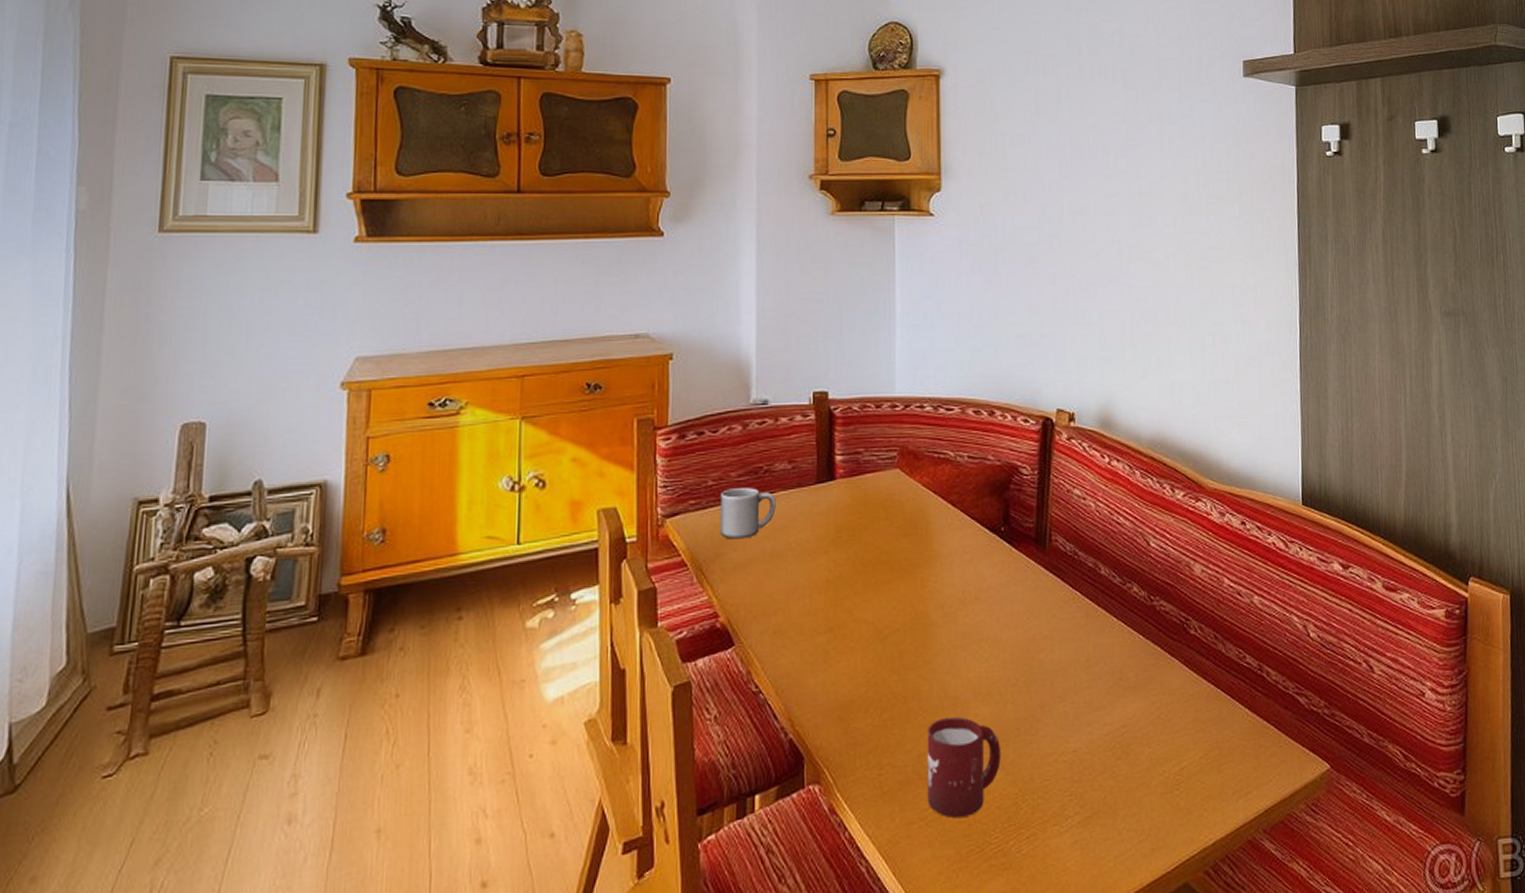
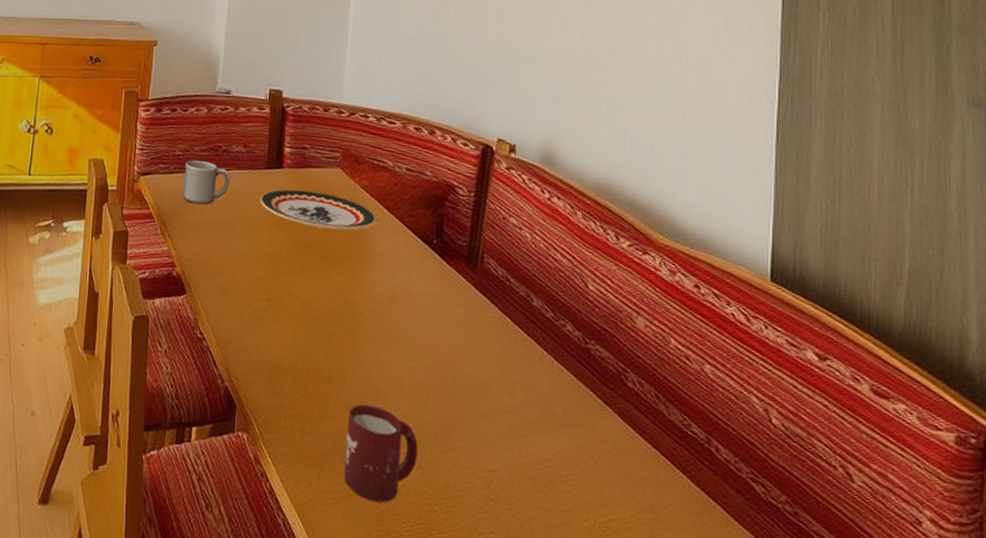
plate: none [811,499,941,539] -> present [259,189,376,230]

